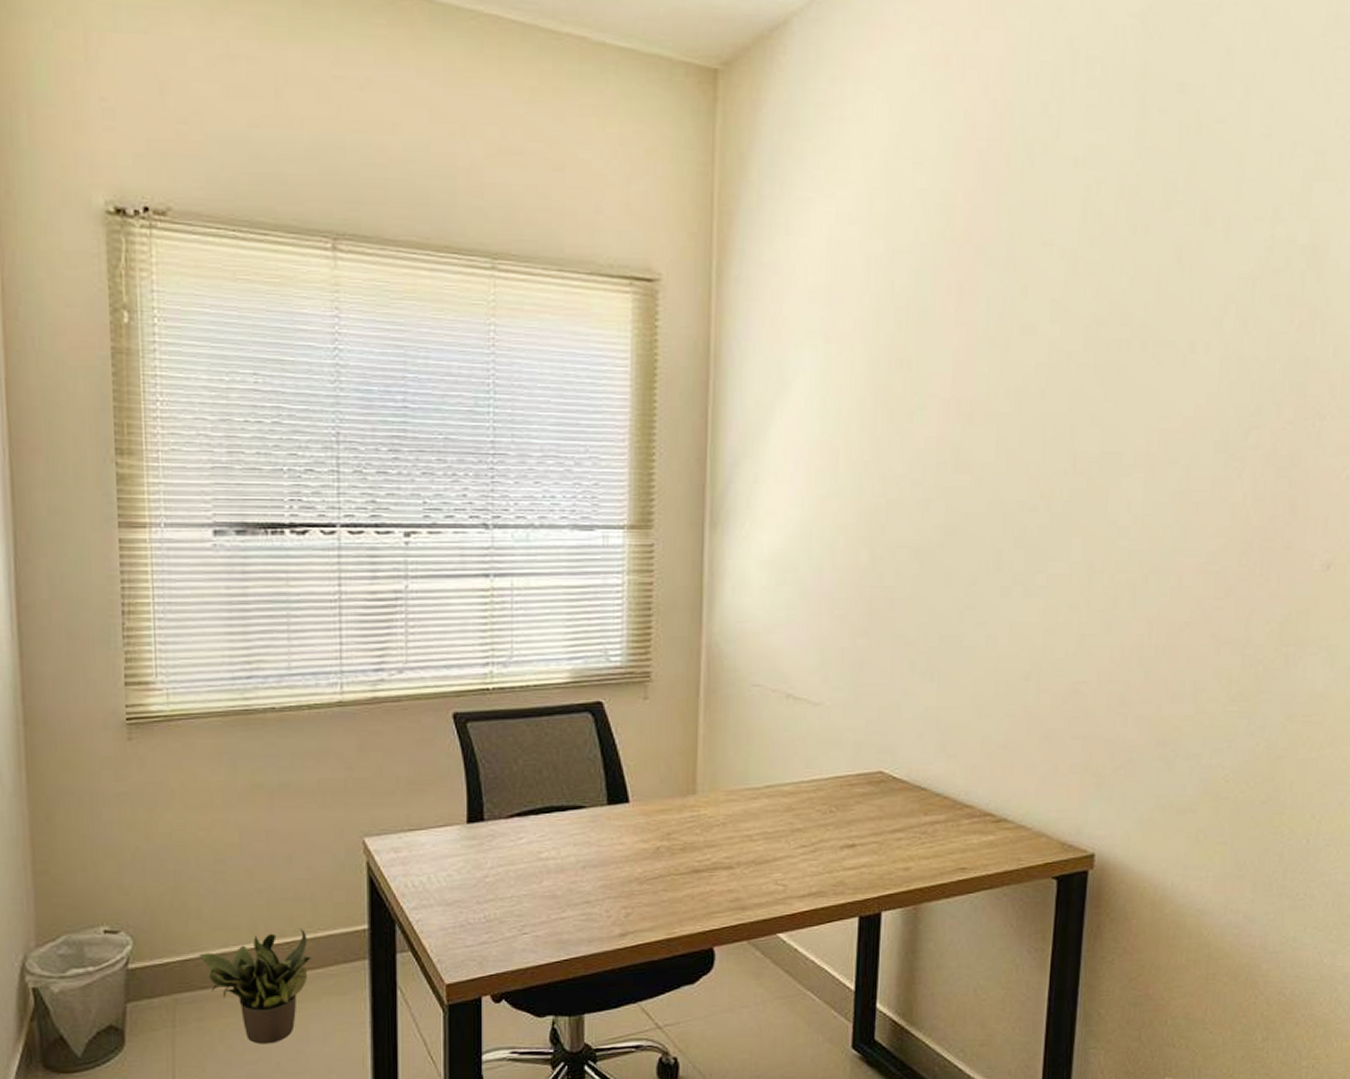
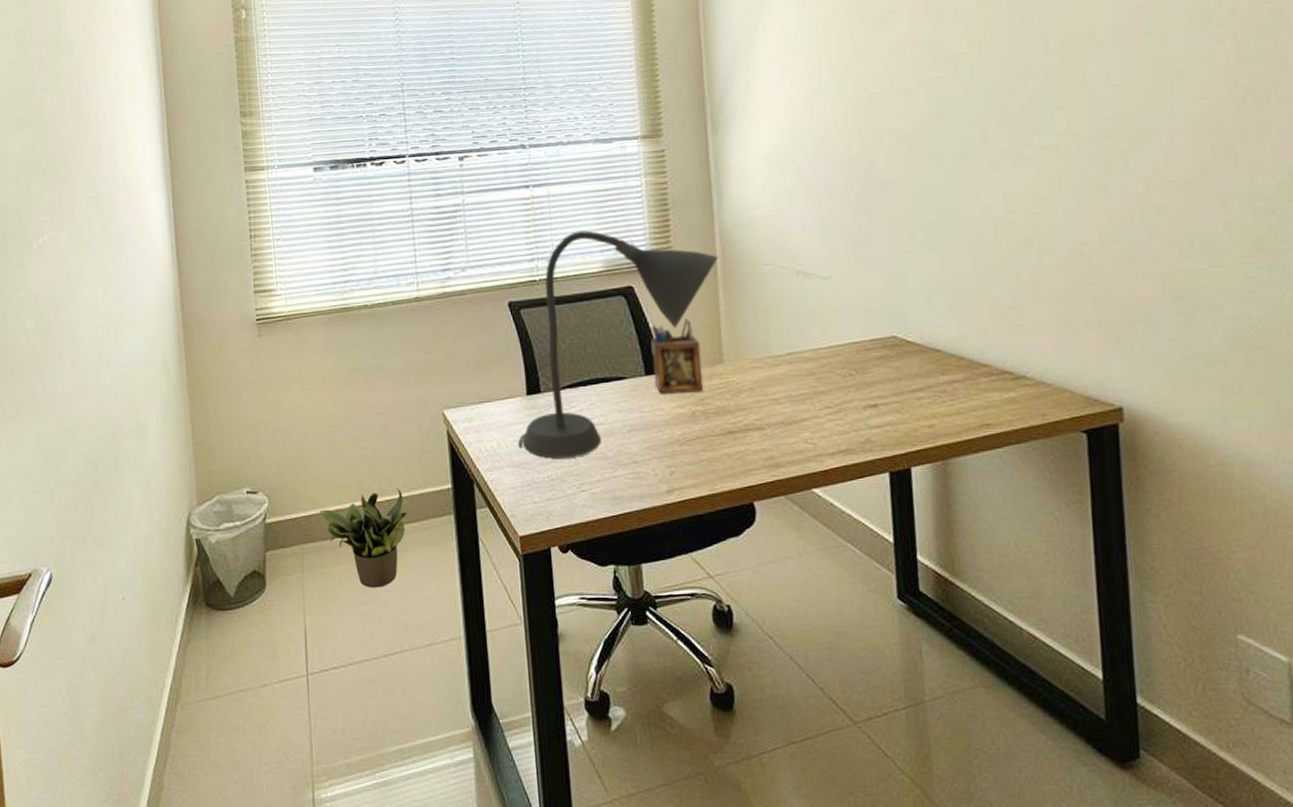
desk lamp: none [453,633,702,897] -> present [518,230,718,459]
desk organizer: none [617,742,673,826] -> present [651,319,704,393]

